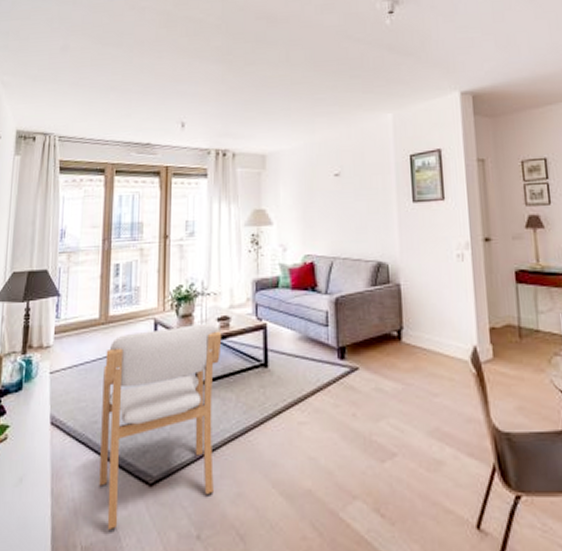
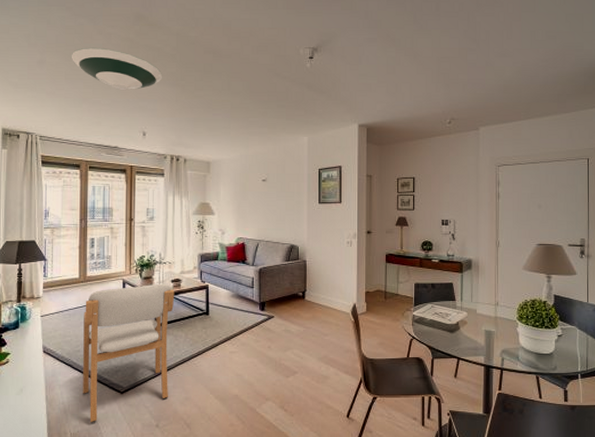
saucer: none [98,25,206,73] -> present [71,47,163,90]

